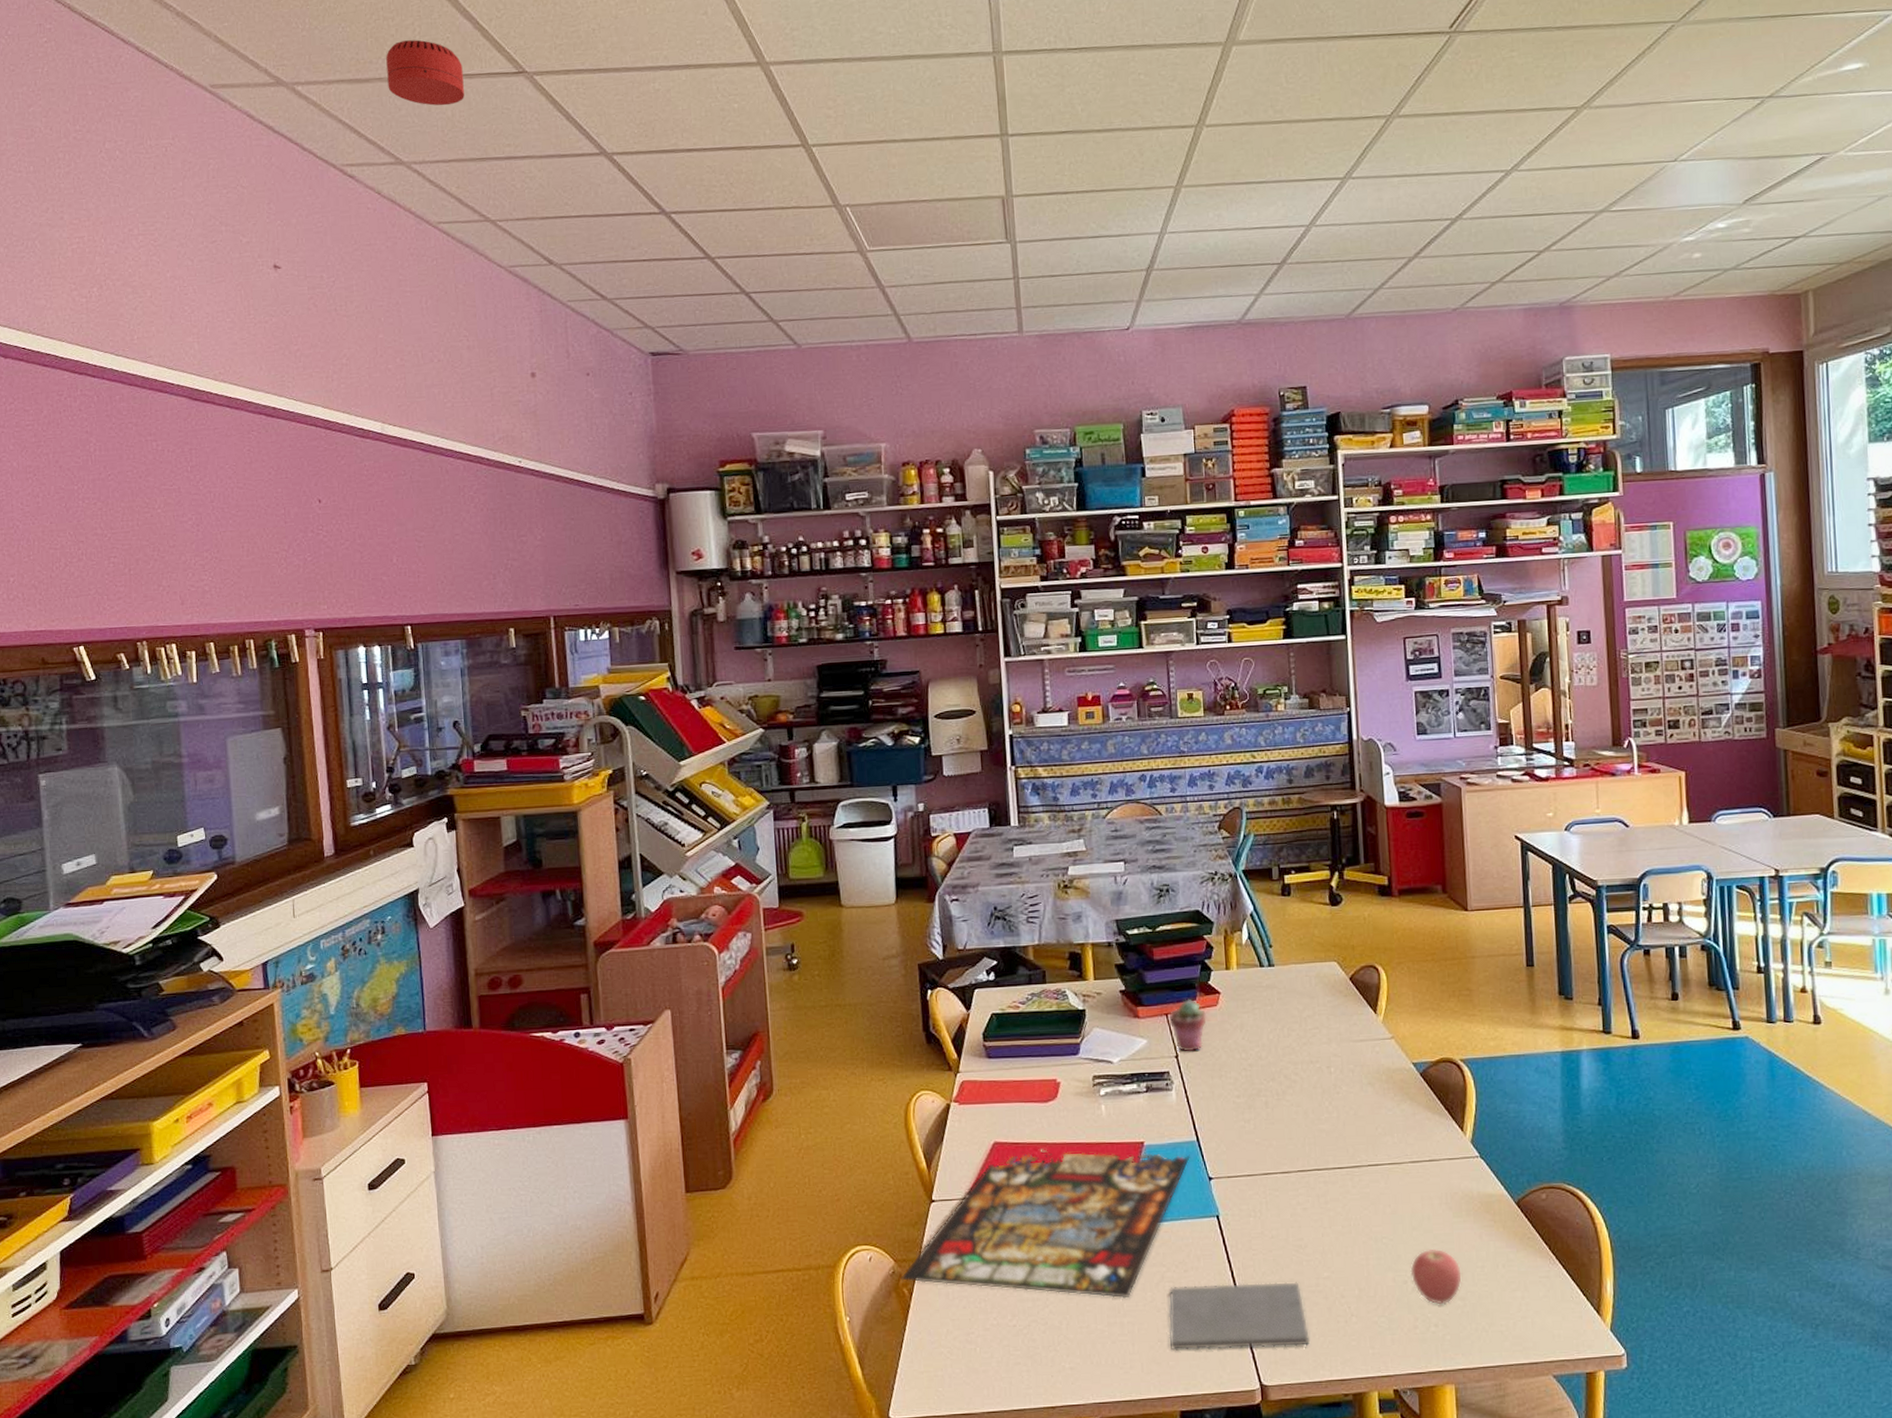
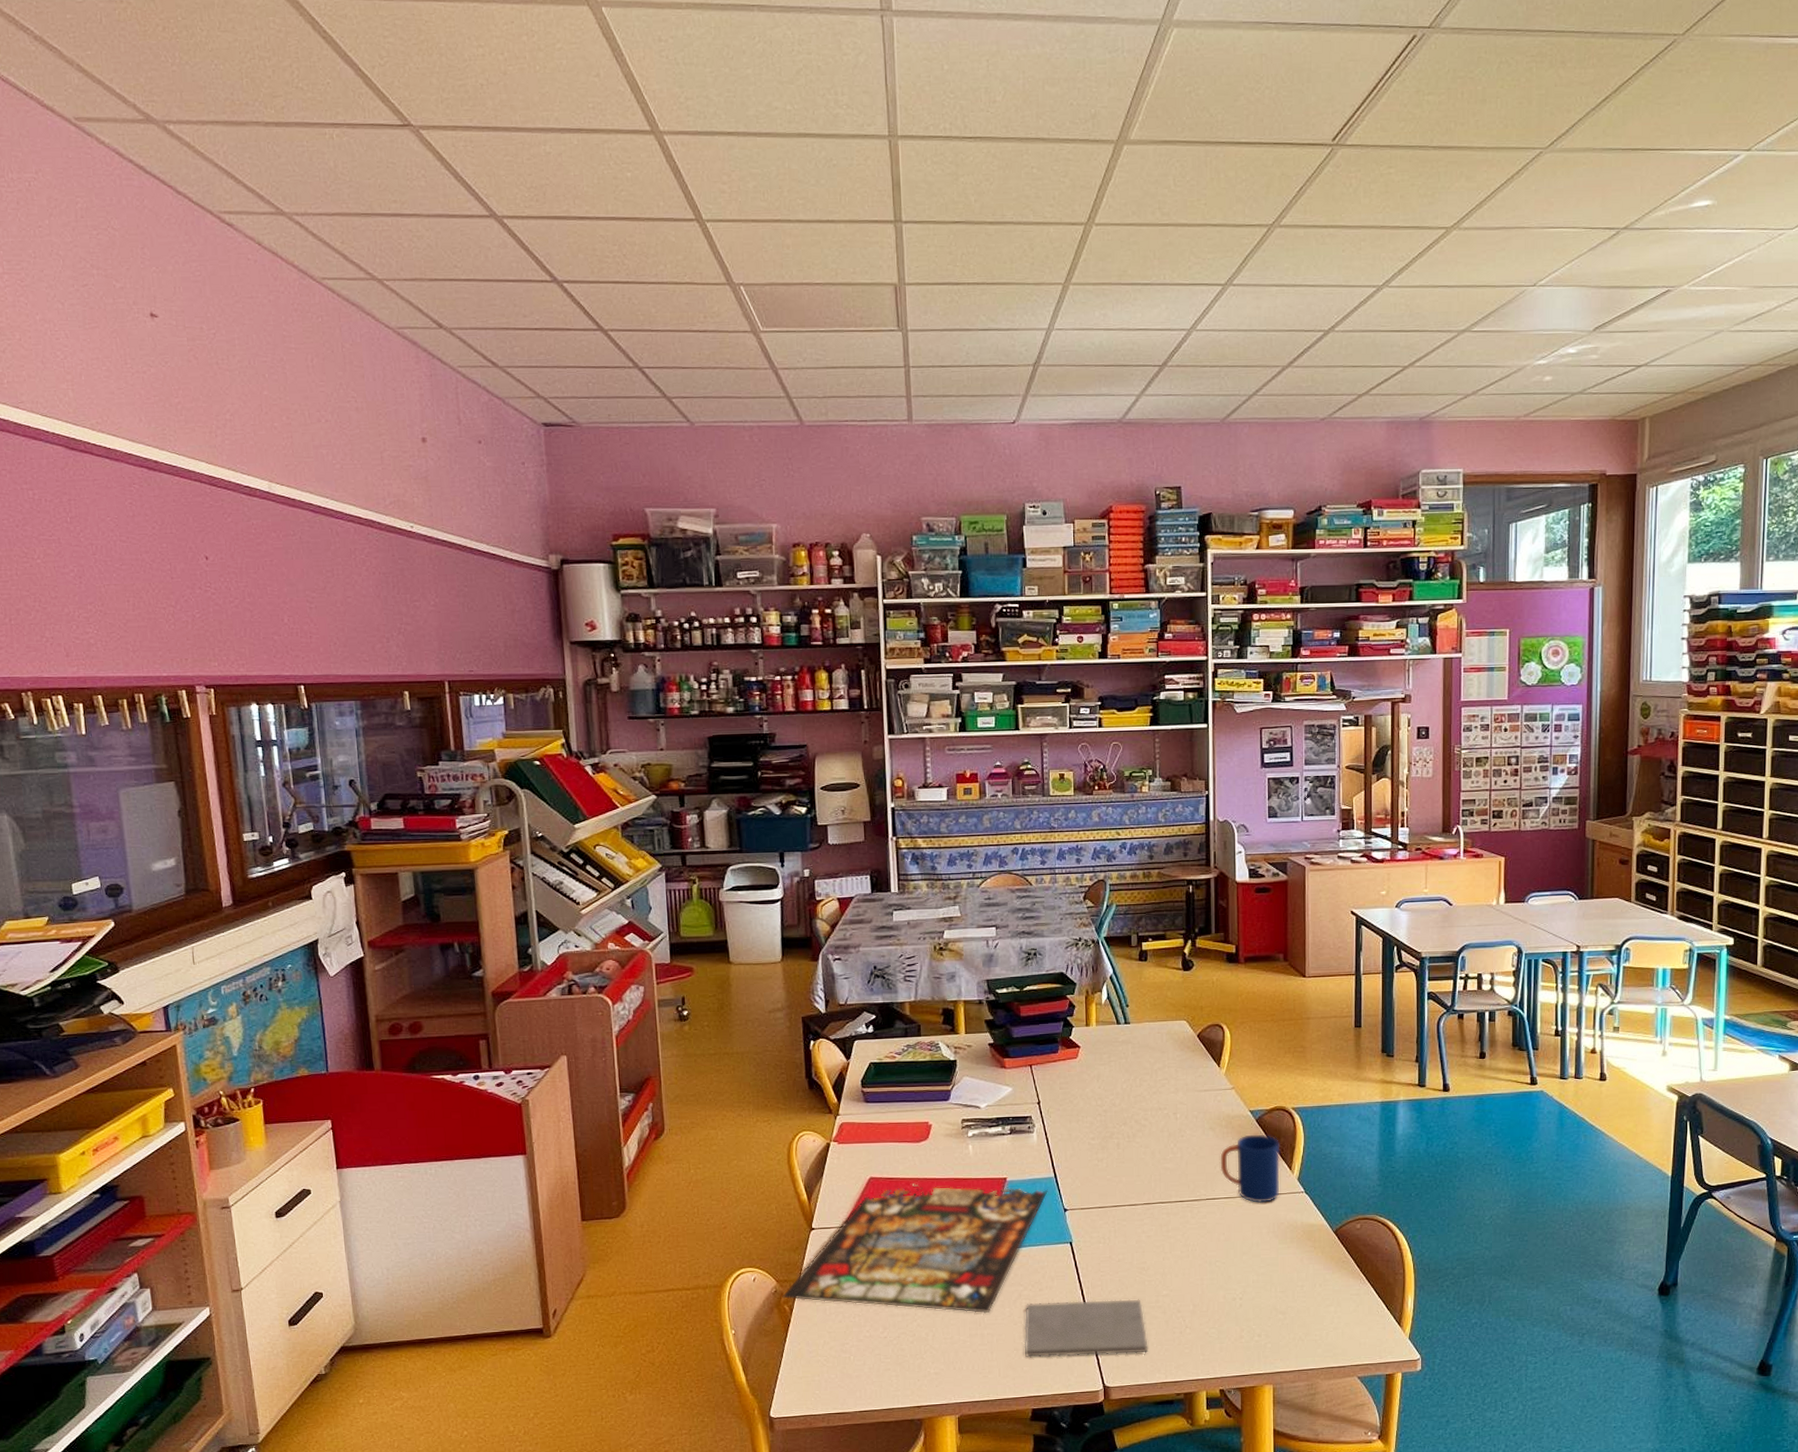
smoke detector: present [386,39,464,106] -> none [263,83,347,156]
potted succulent: present [1168,998,1207,1052] -> none [1032,1051,1068,1099]
mug: none [1381,1090,1451,1169] -> present [1220,1134,1280,1203]
apple: present [1410,1249,1462,1305] -> none [1239,1271,1284,1318]

